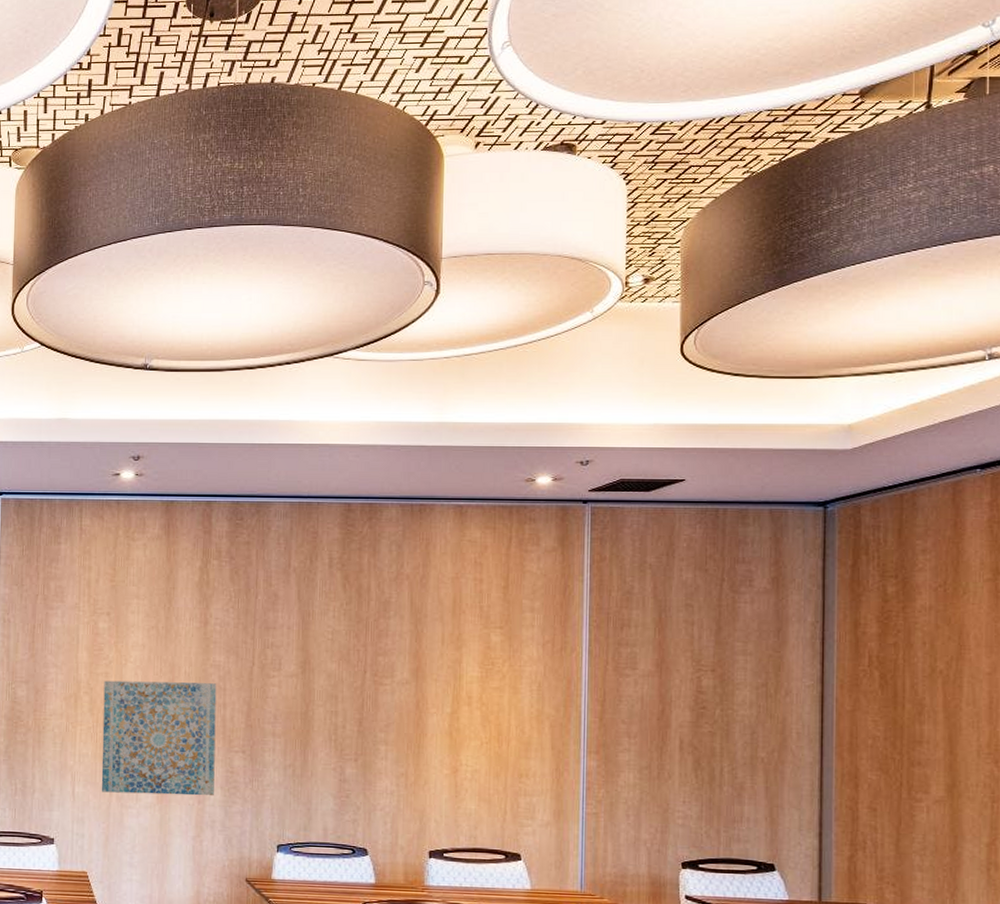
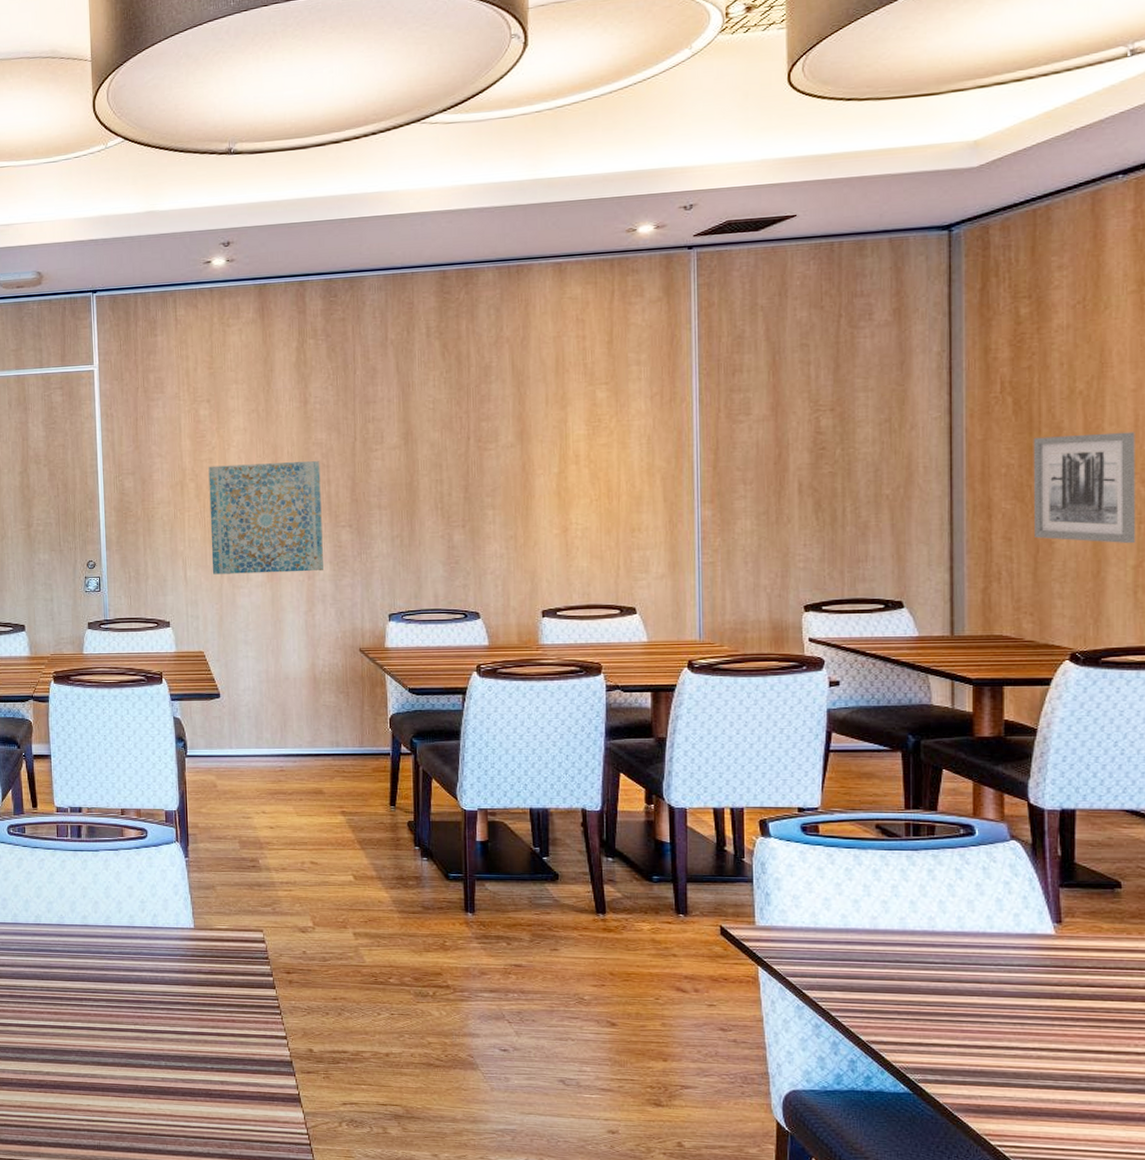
wall art: none [896,712,989,822] -> present [1033,431,1135,544]

